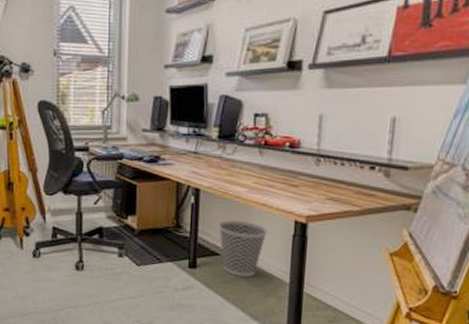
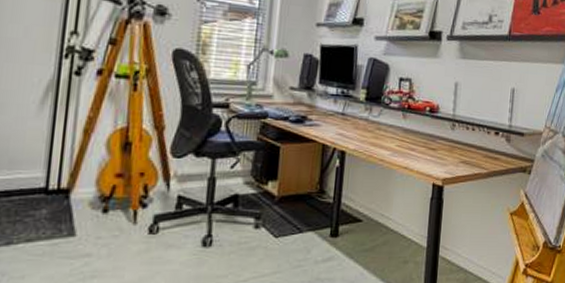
wastebasket: present [218,220,268,277] -> none [361,184,408,243]

